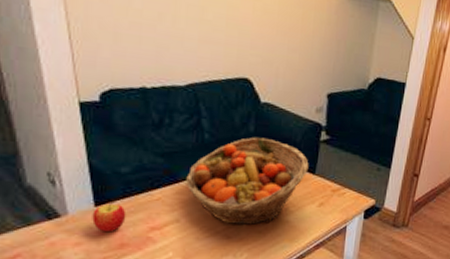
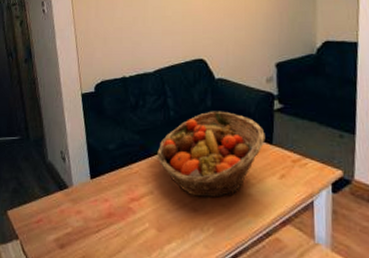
apple: present [92,200,127,233] -> none [89,174,113,202]

